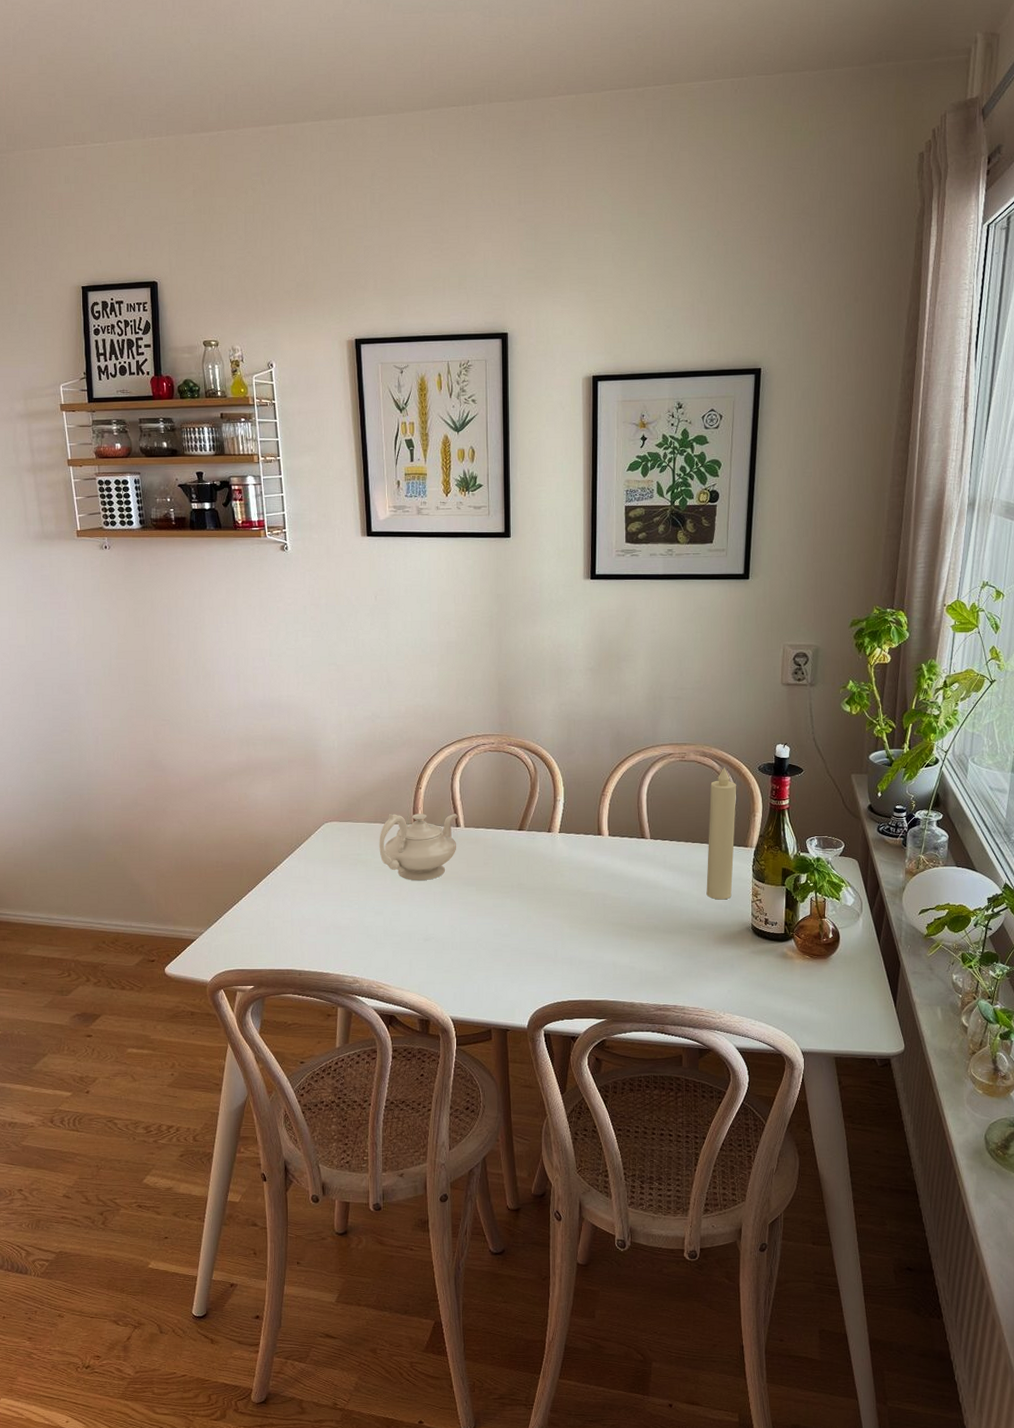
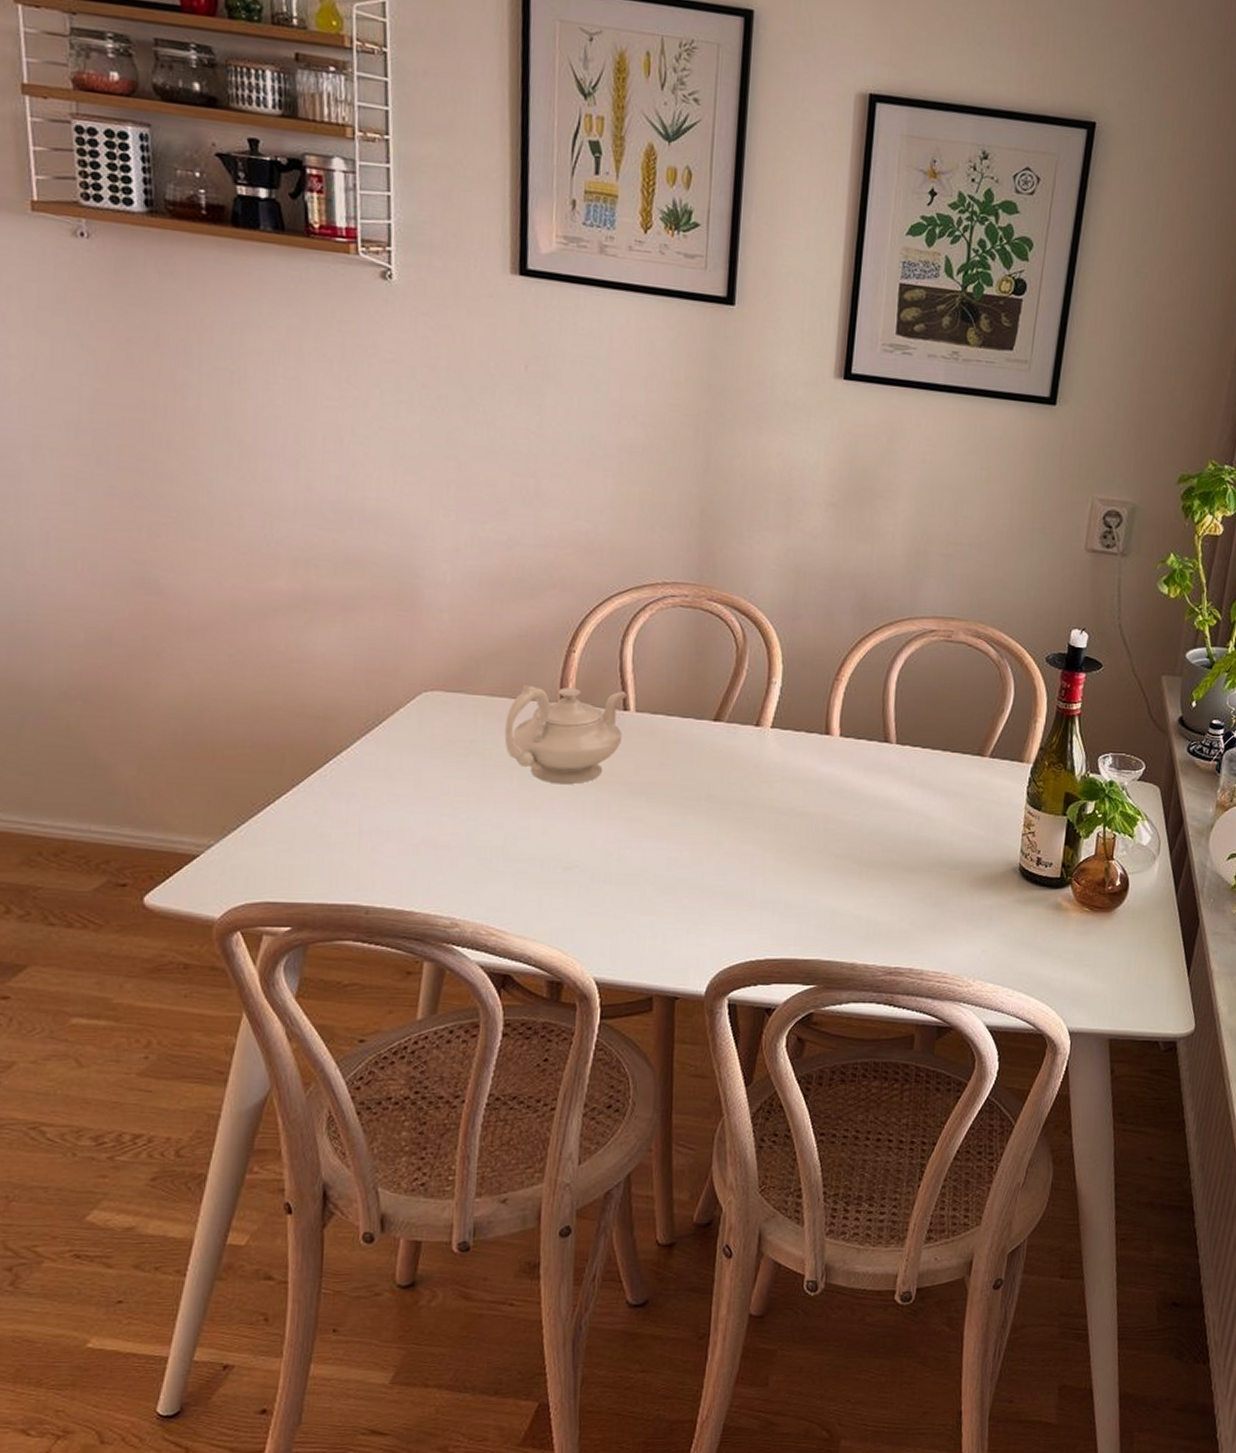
candle: present [706,767,737,900] -> none [964,654,1017,831]

